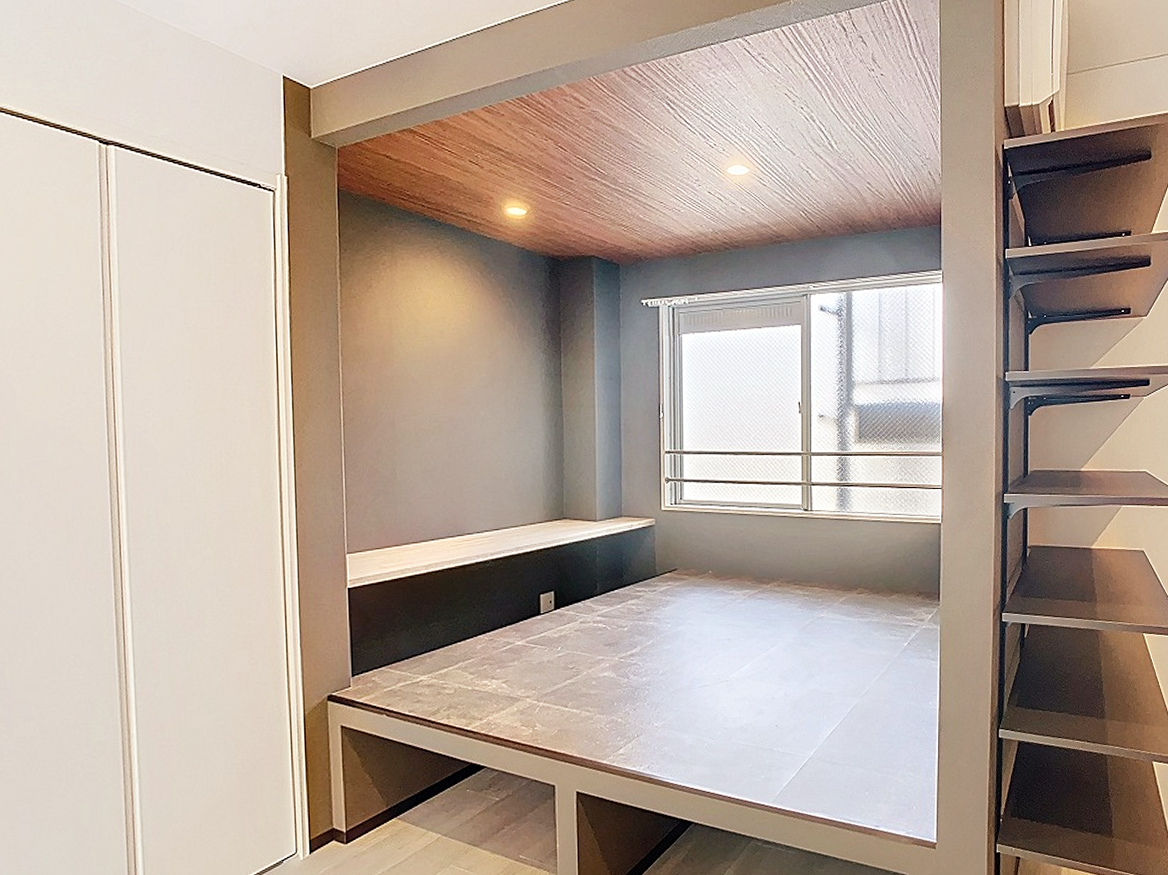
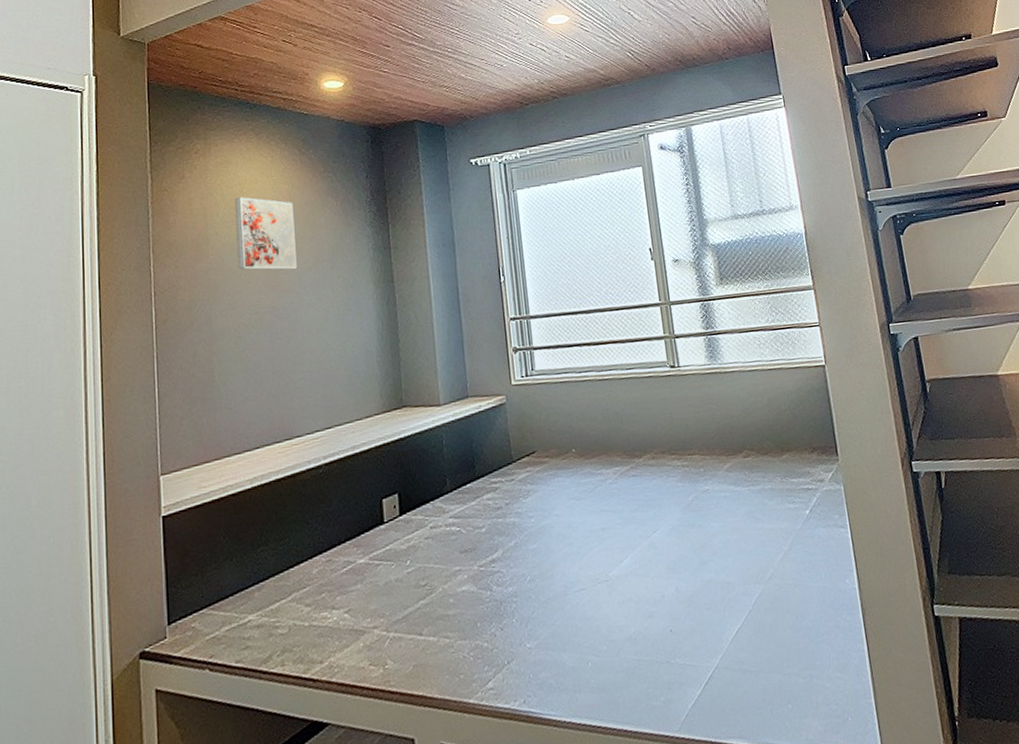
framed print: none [418,312,474,386] -> present [234,197,297,270]

